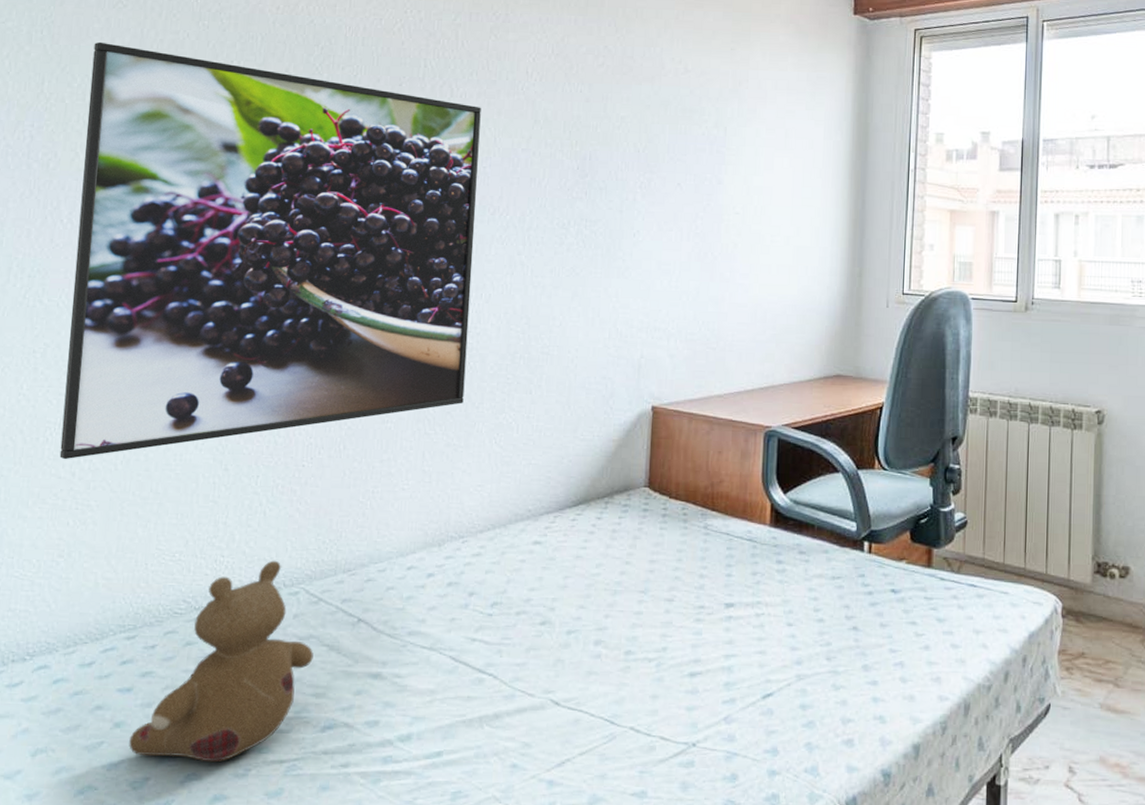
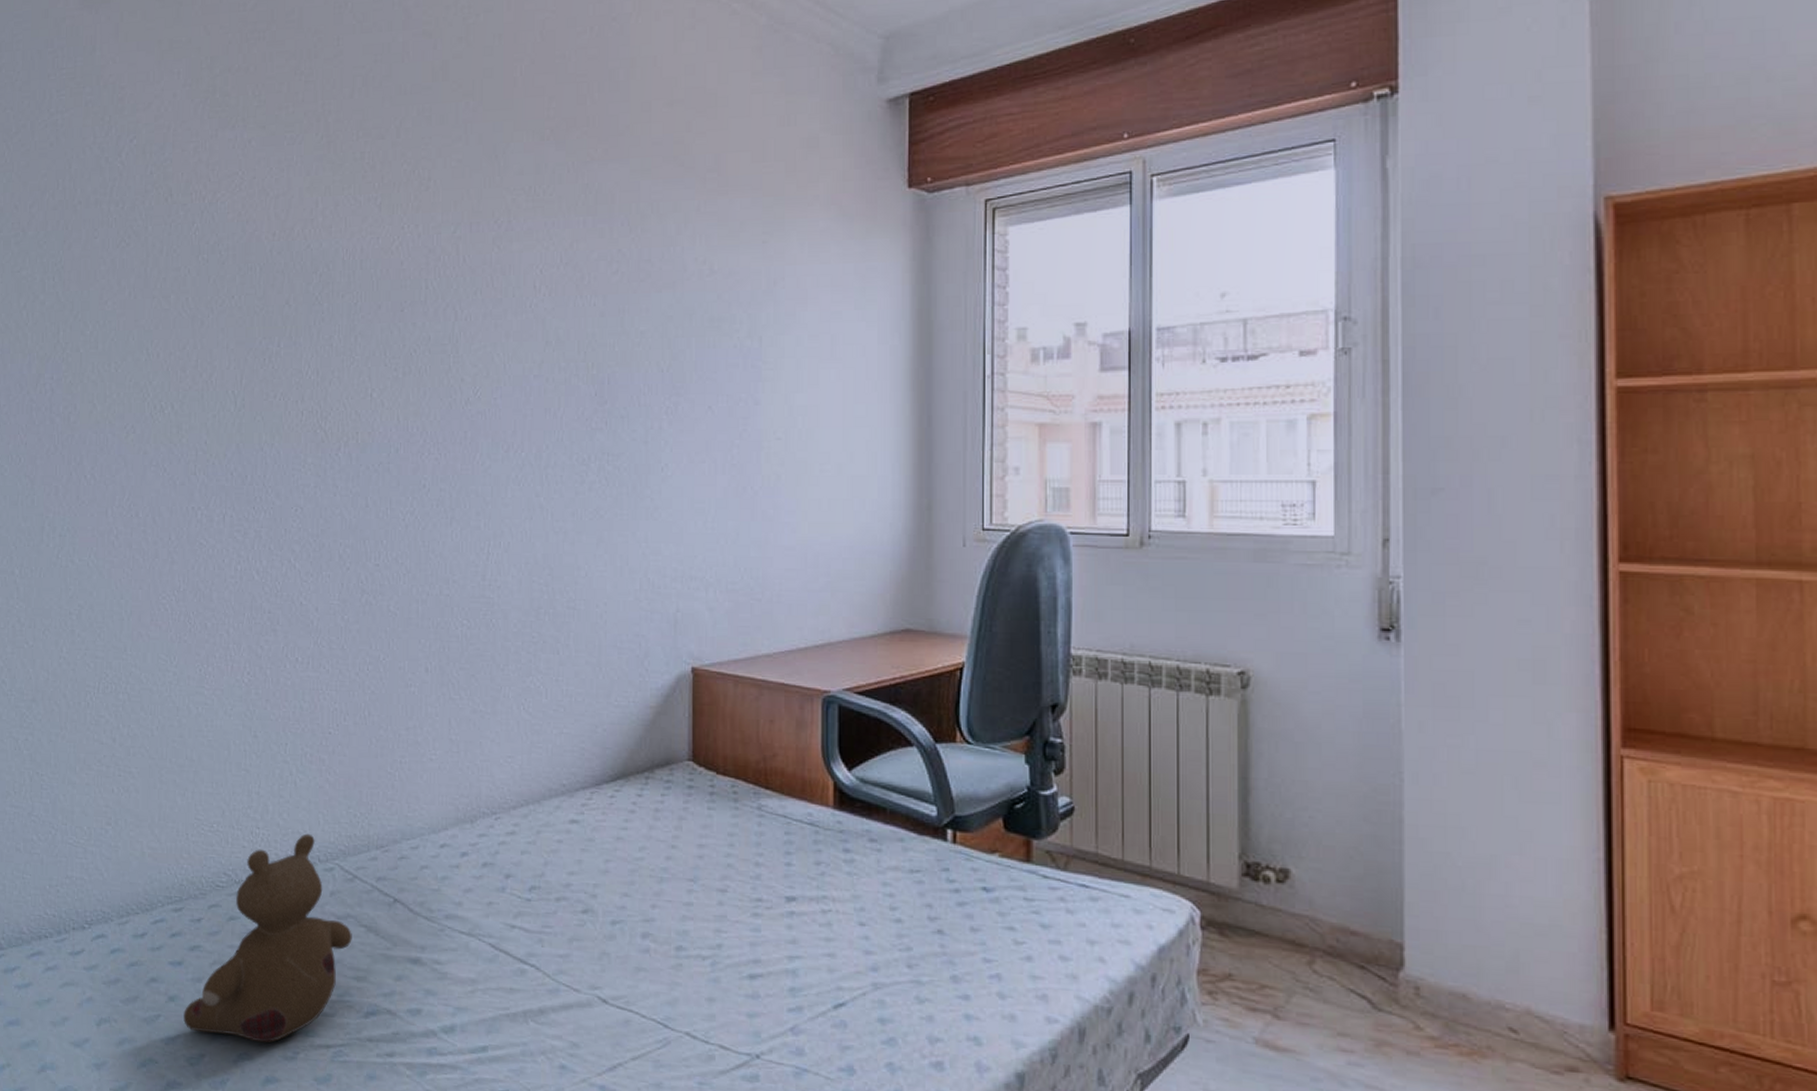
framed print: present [59,41,481,460] -> none [100,285,489,725]

